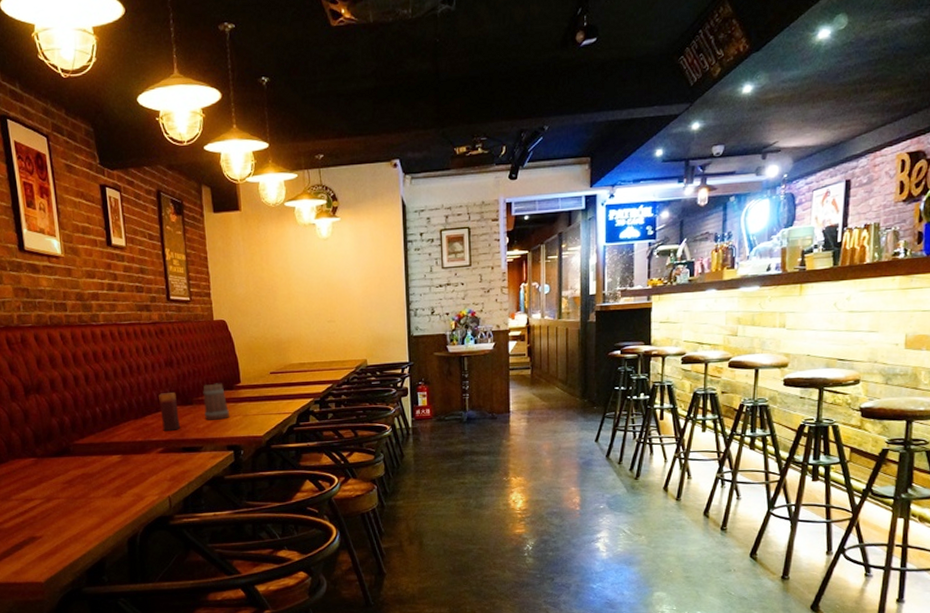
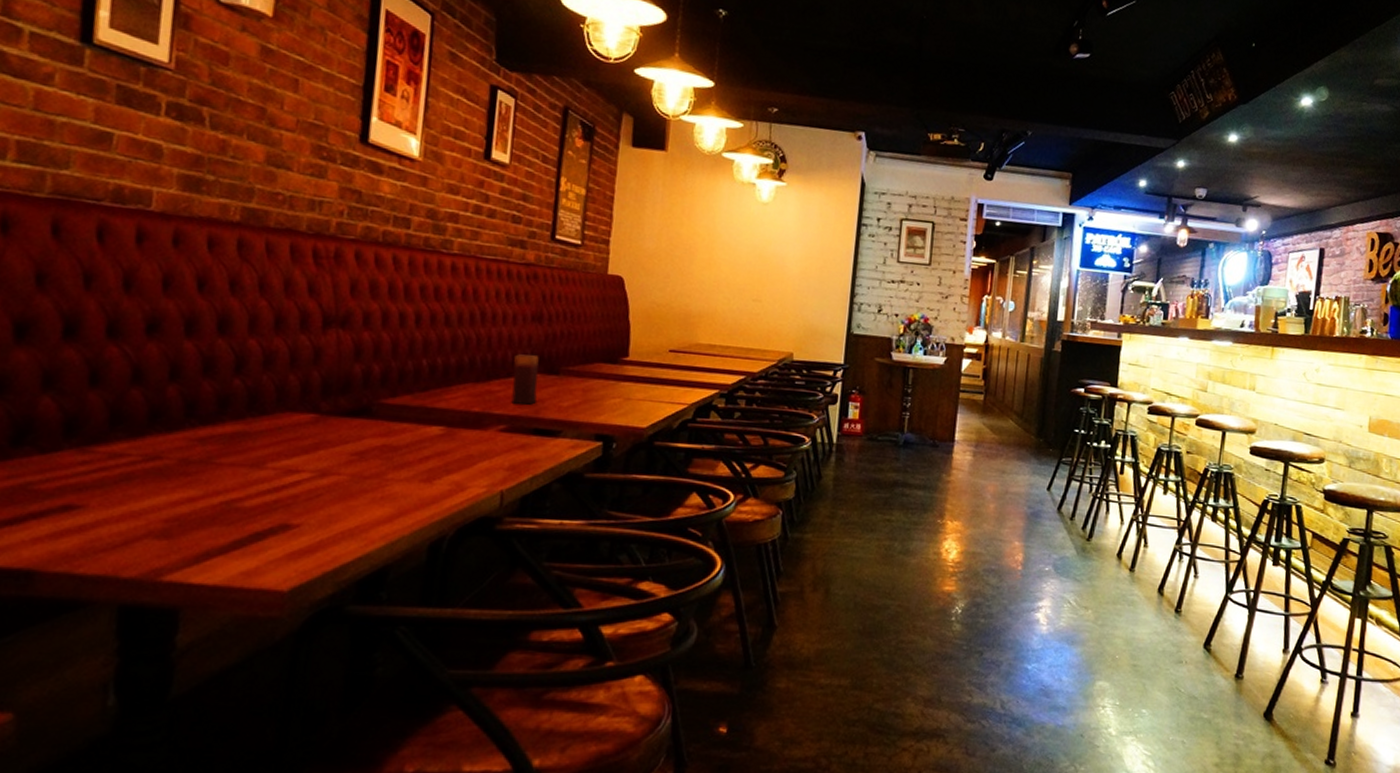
beer mug: present [203,383,229,420] -> none [572,352,607,400]

